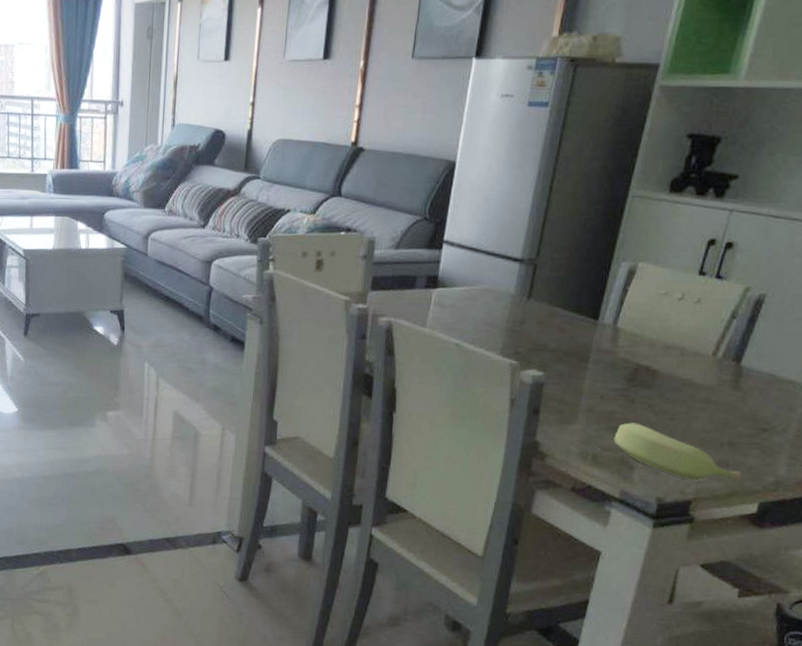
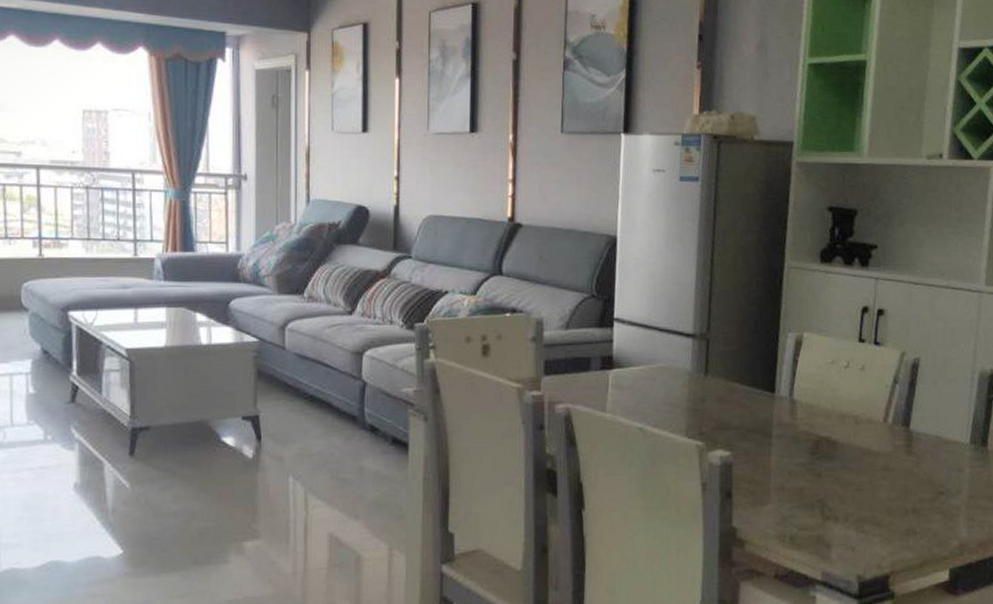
banana: present [614,422,742,484] -> none [807,498,930,552]

